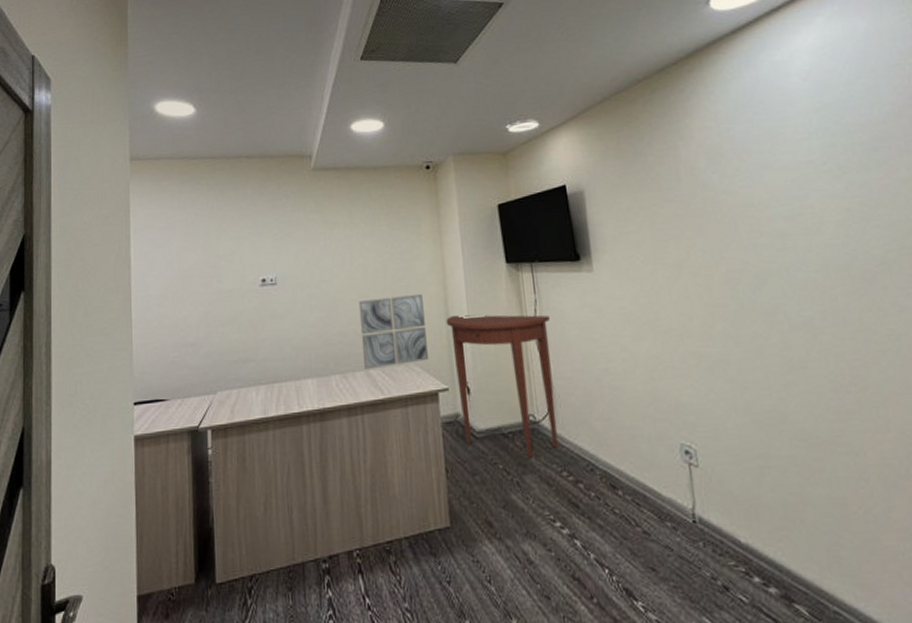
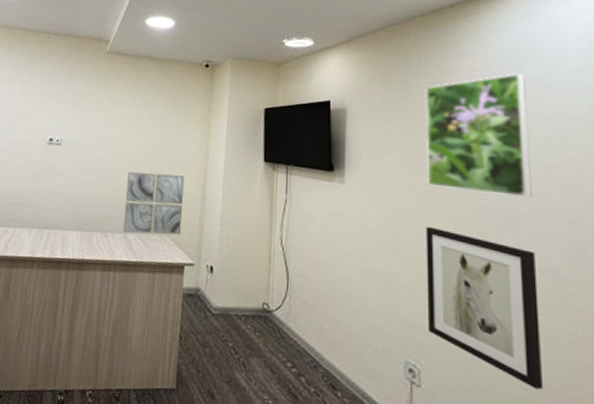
console table: present [445,315,558,458] -> none [201,199,297,343]
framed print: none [661,125,779,258] -> present [426,73,532,198]
wall art: none [681,300,815,444] -> present [426,226,544,390]

